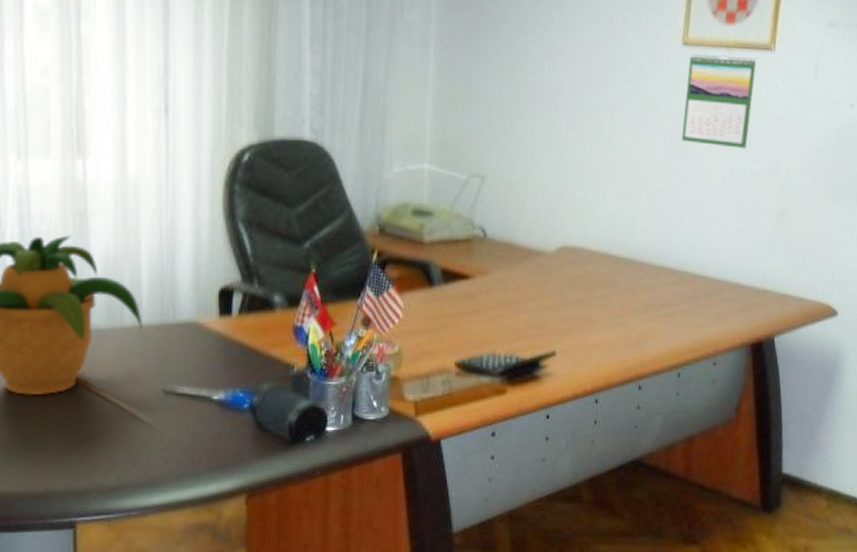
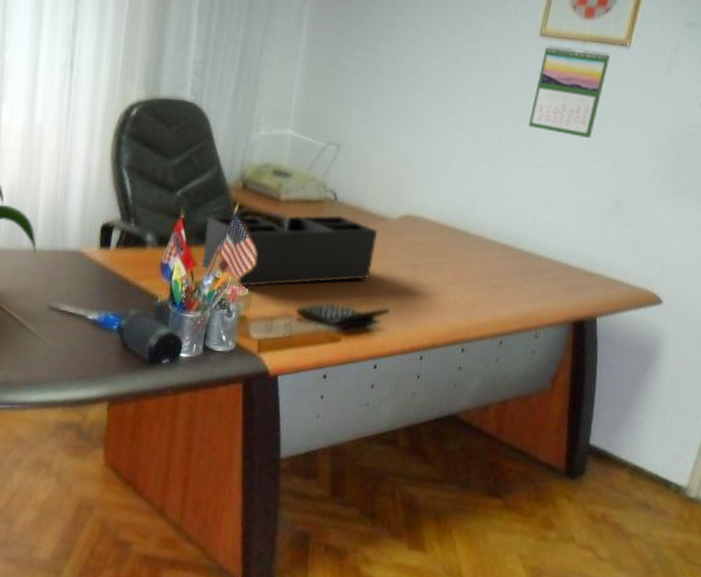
desk organizer: none [341,253,535,344] -> present [202,215,378,287]

